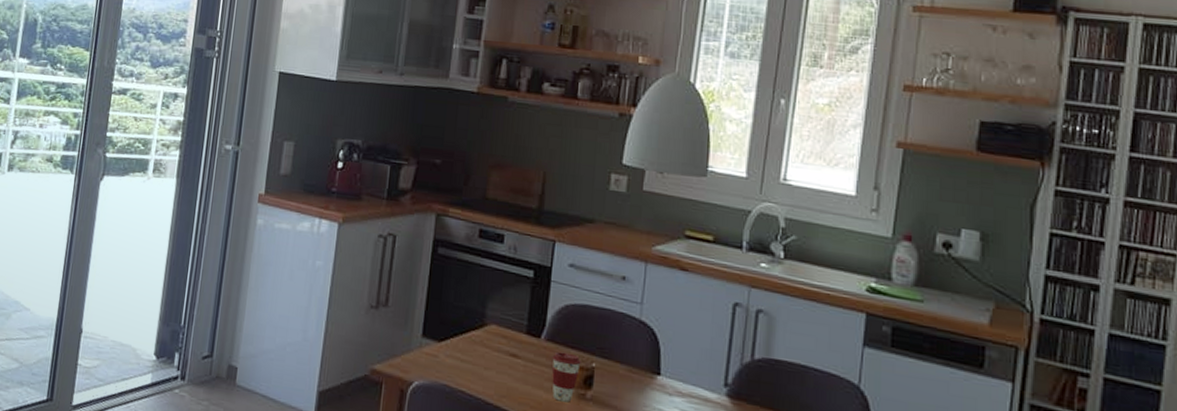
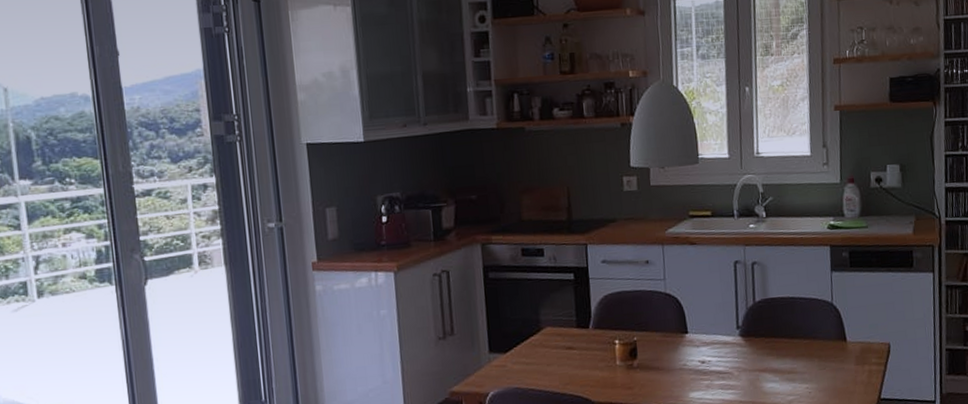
coffee cup: present [552,351,581,403] -> none [601,334,625,376]

